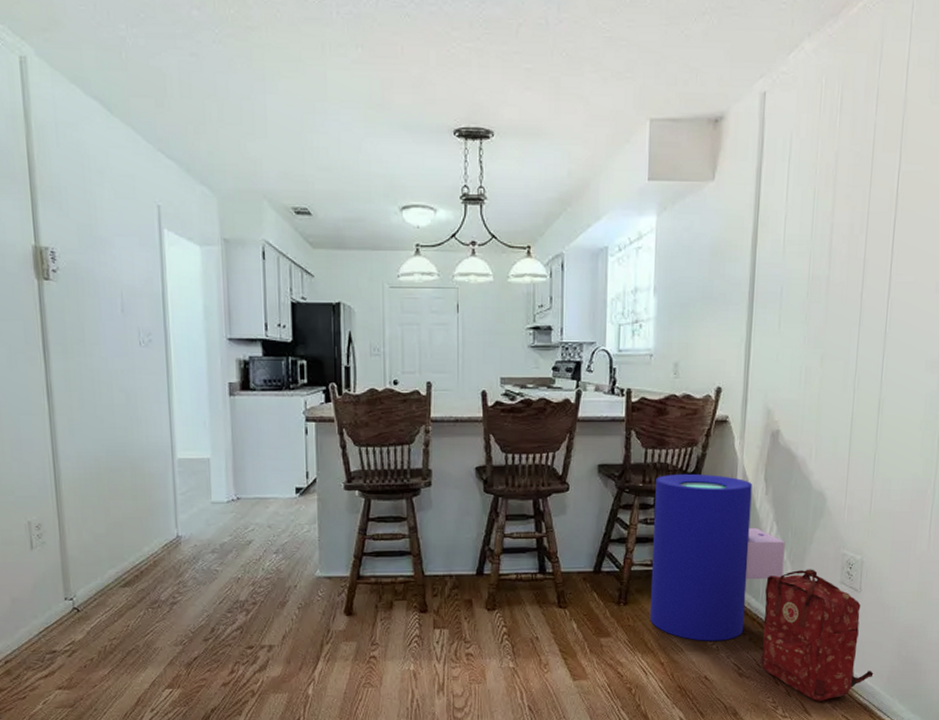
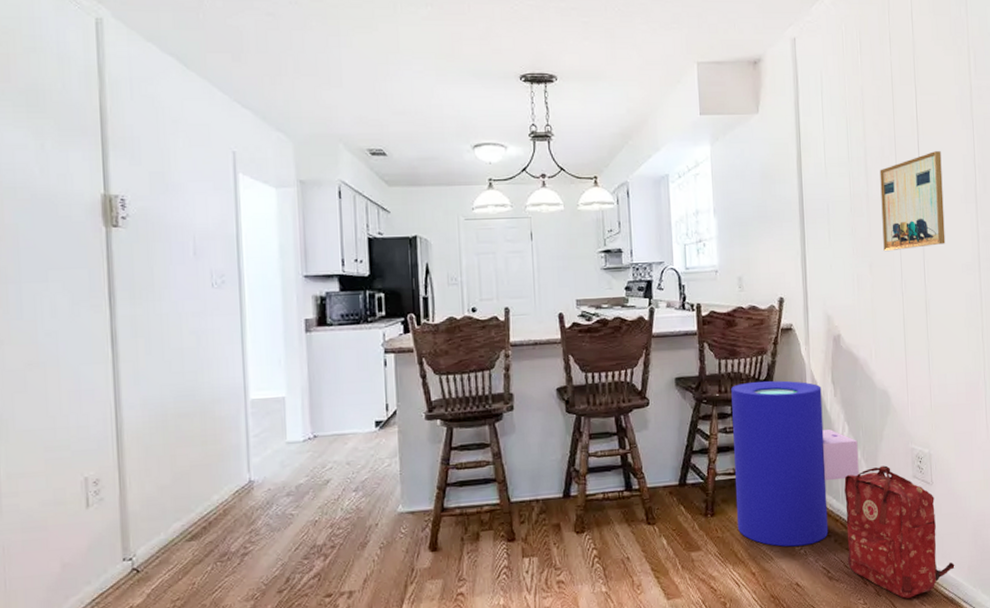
wall art: none [839,231,920,343] -> present [880,151,946,252]

